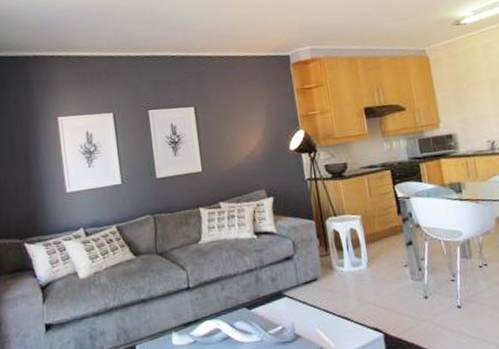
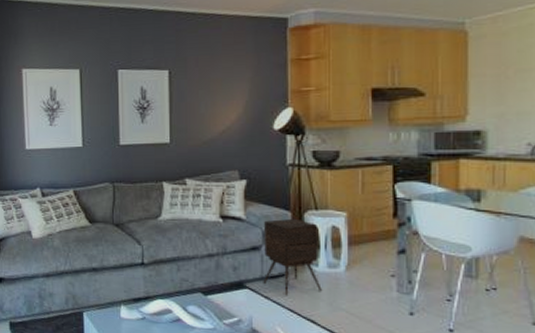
side table: none [293,226,350,298] -> present [263,218,322,296]

